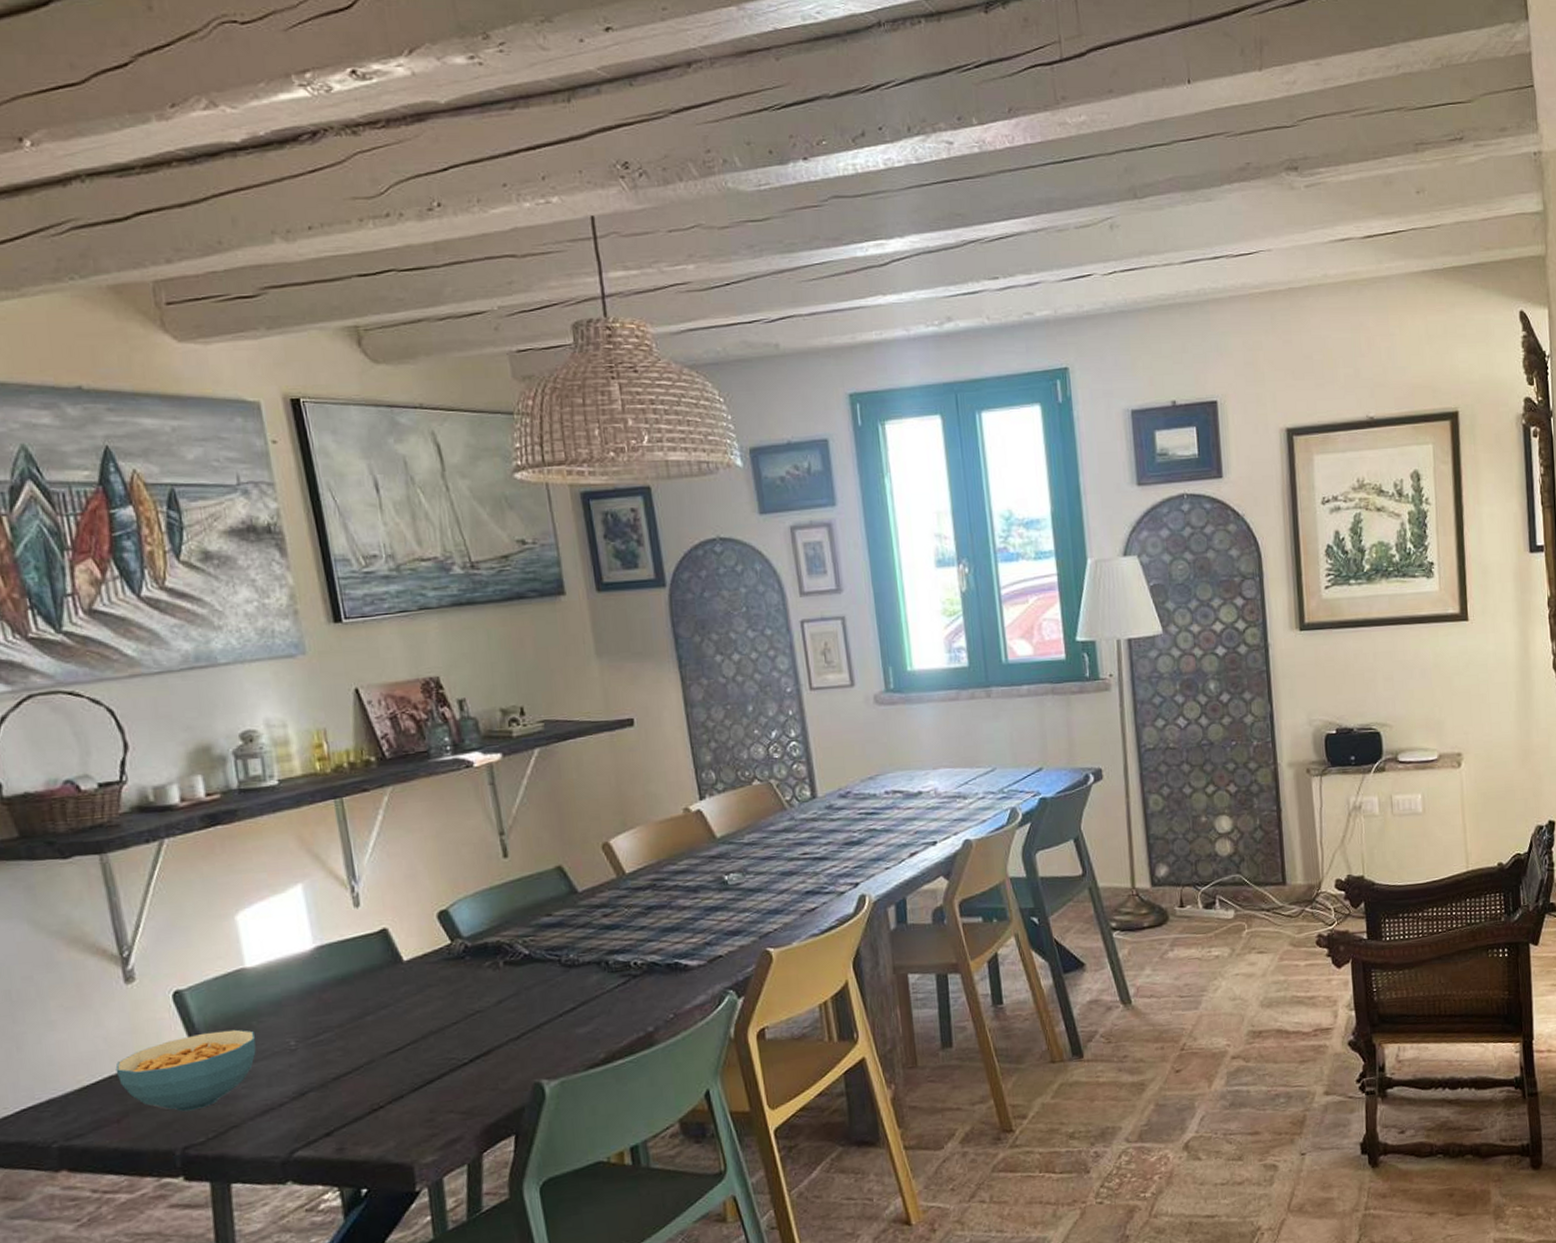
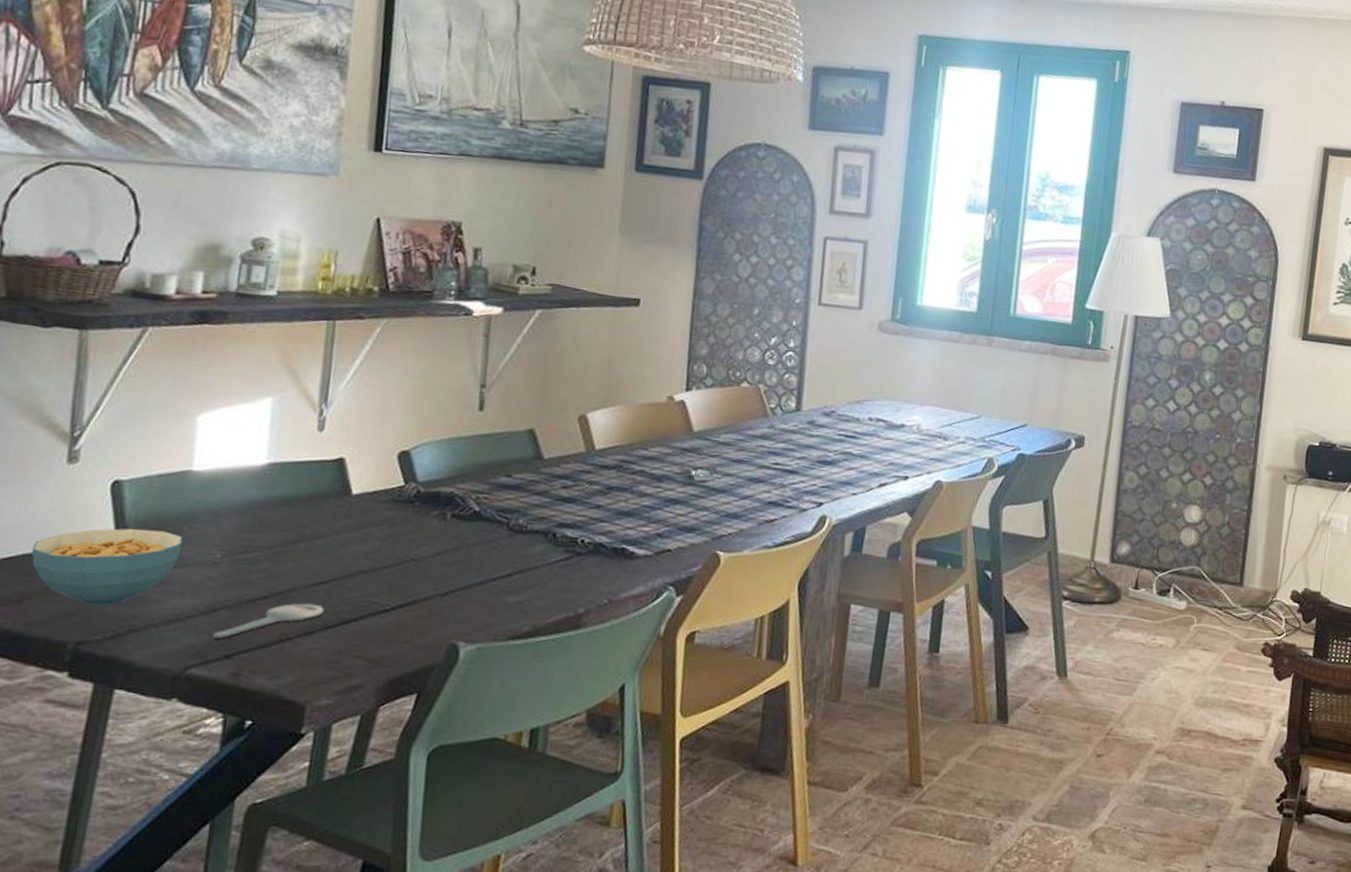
key: none [309,1070,407,1121] -> present [213,603,325,639]

